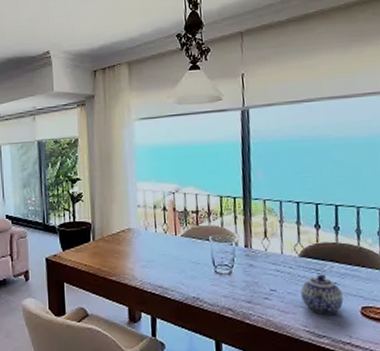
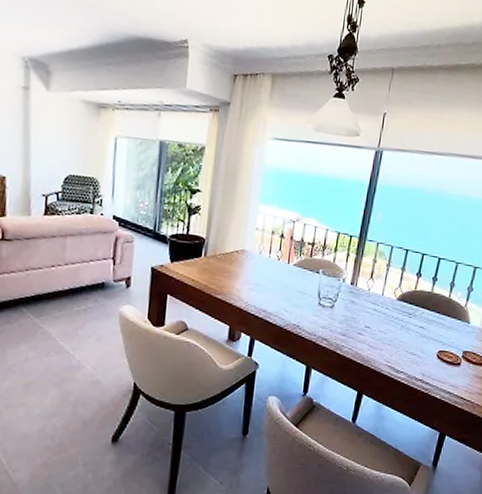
teapot: present [300,274,344,314] -> none [390,318,426,354]

